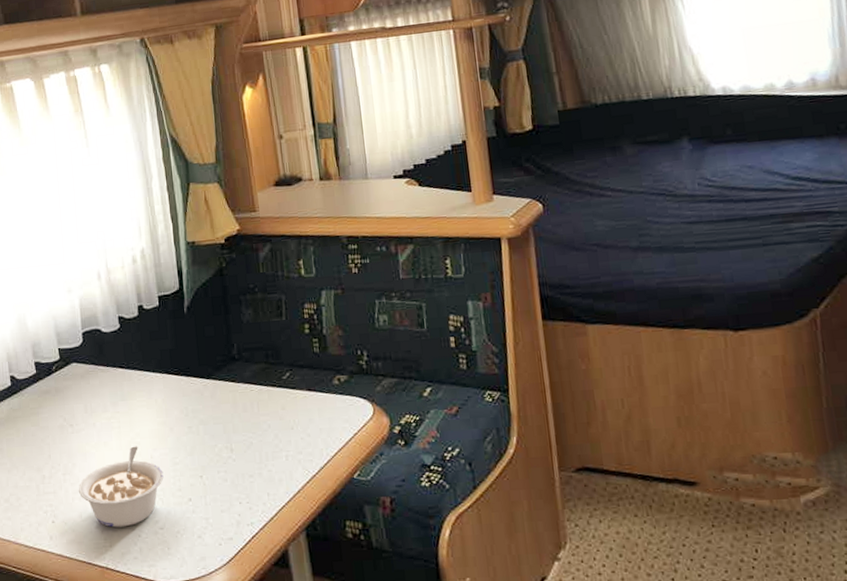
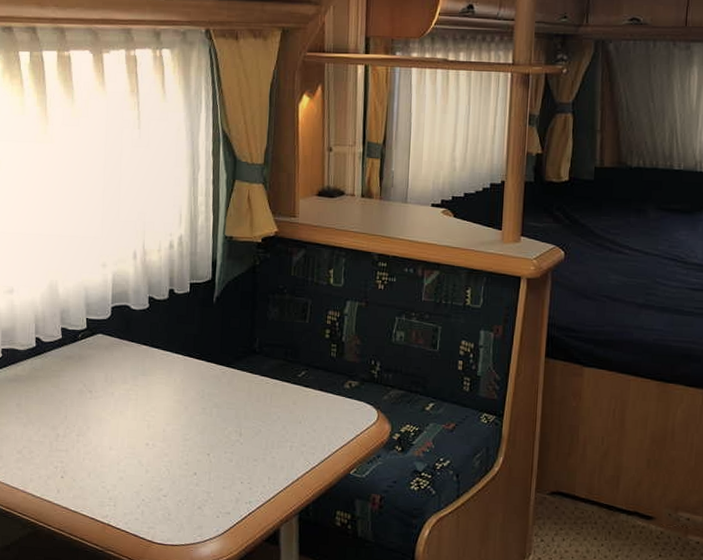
legume: present [78,446,164,528] -> none [89,418,173,490]

